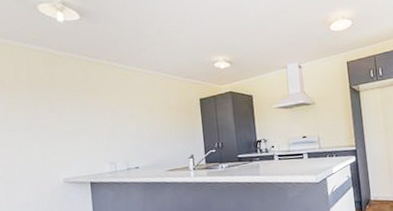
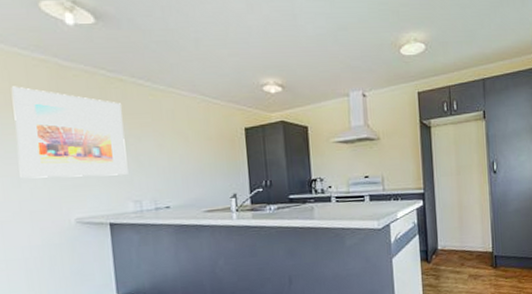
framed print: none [15,72,105,147] -> present [11,86,128,179]

